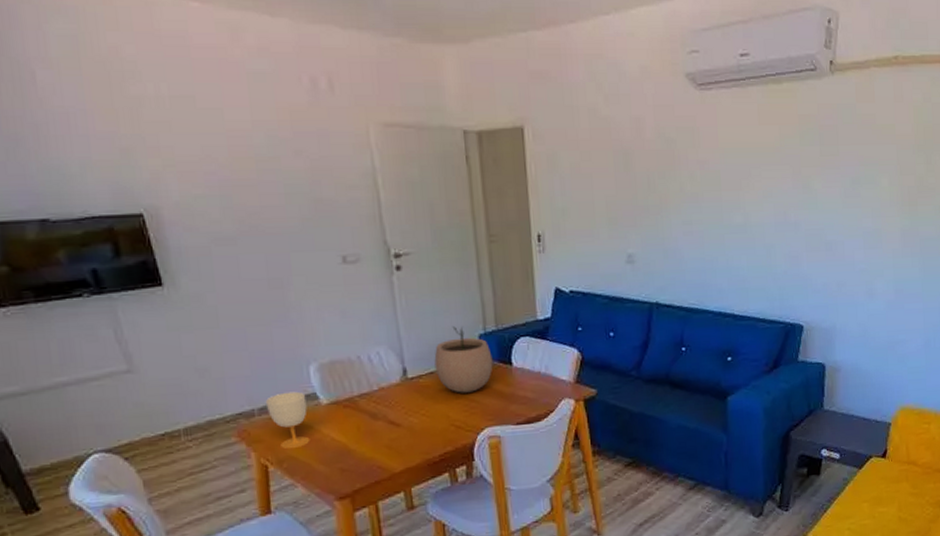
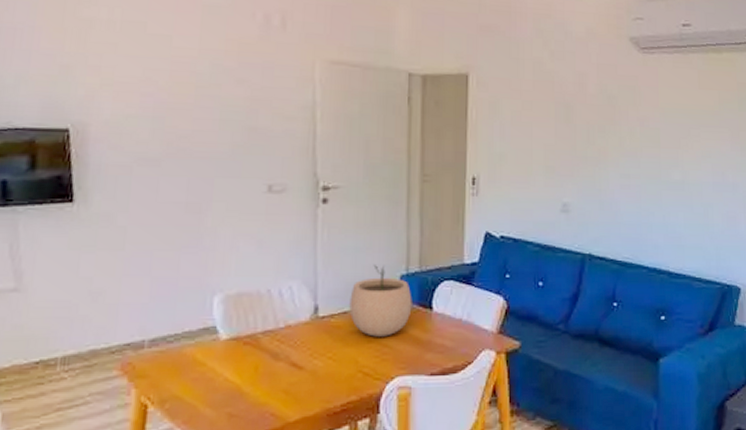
cup: present [265,391,310,449] -> none [158,323,205,388]

